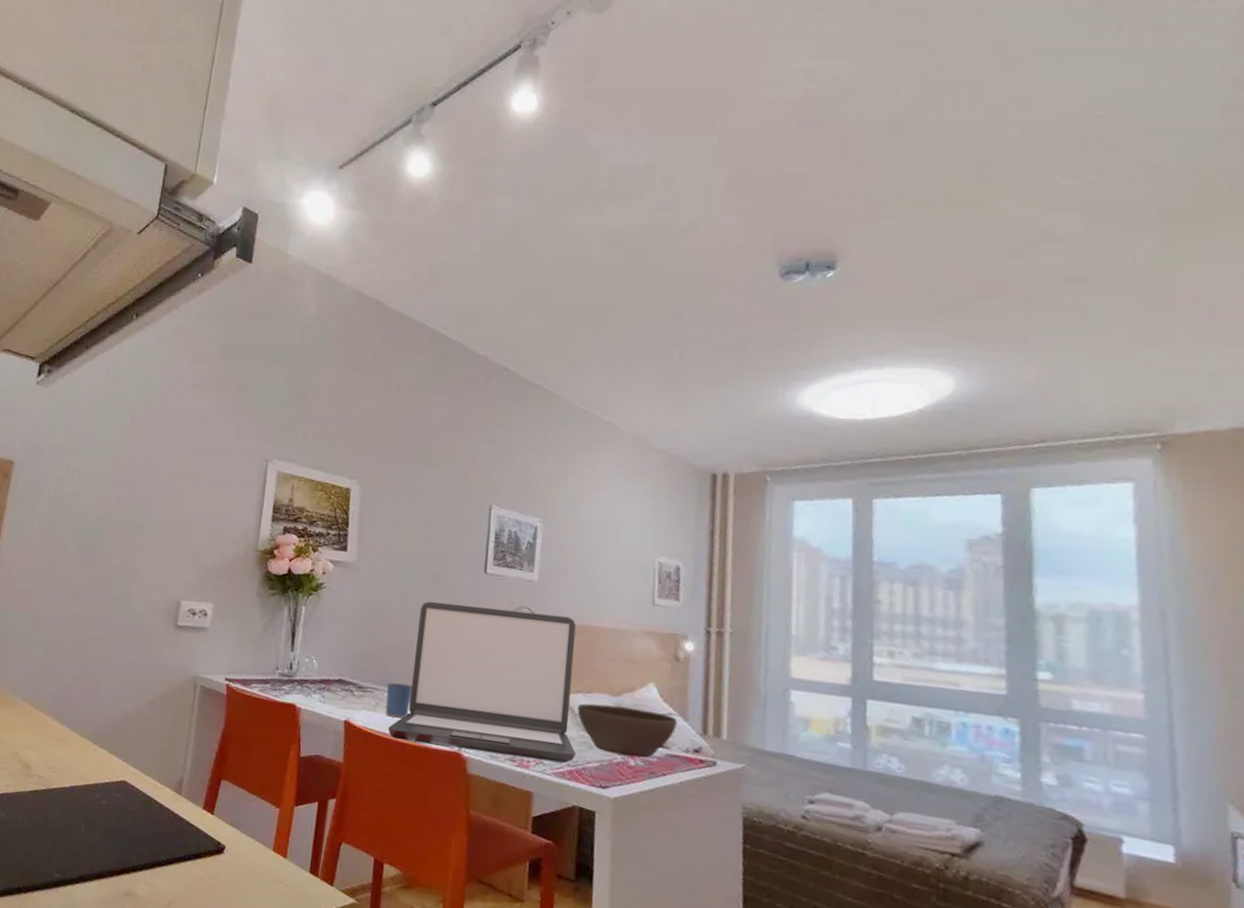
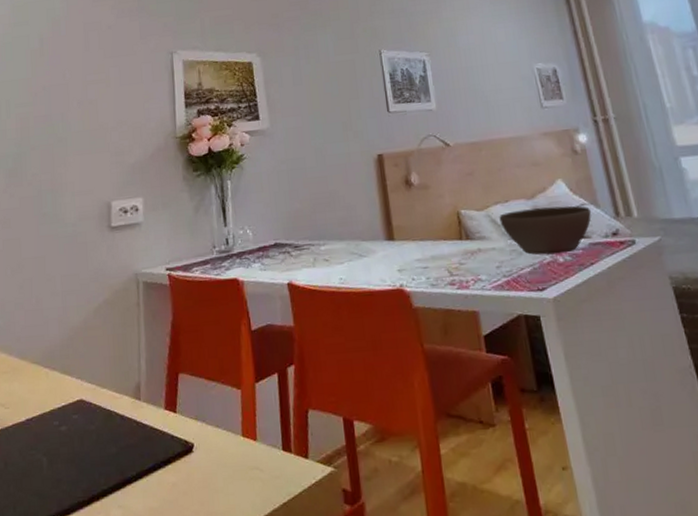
mug: present [385,682,413,718] -> none [321,233,347,269]
laptop: present [387,601,576,763] -> none [329,135,509,290]

